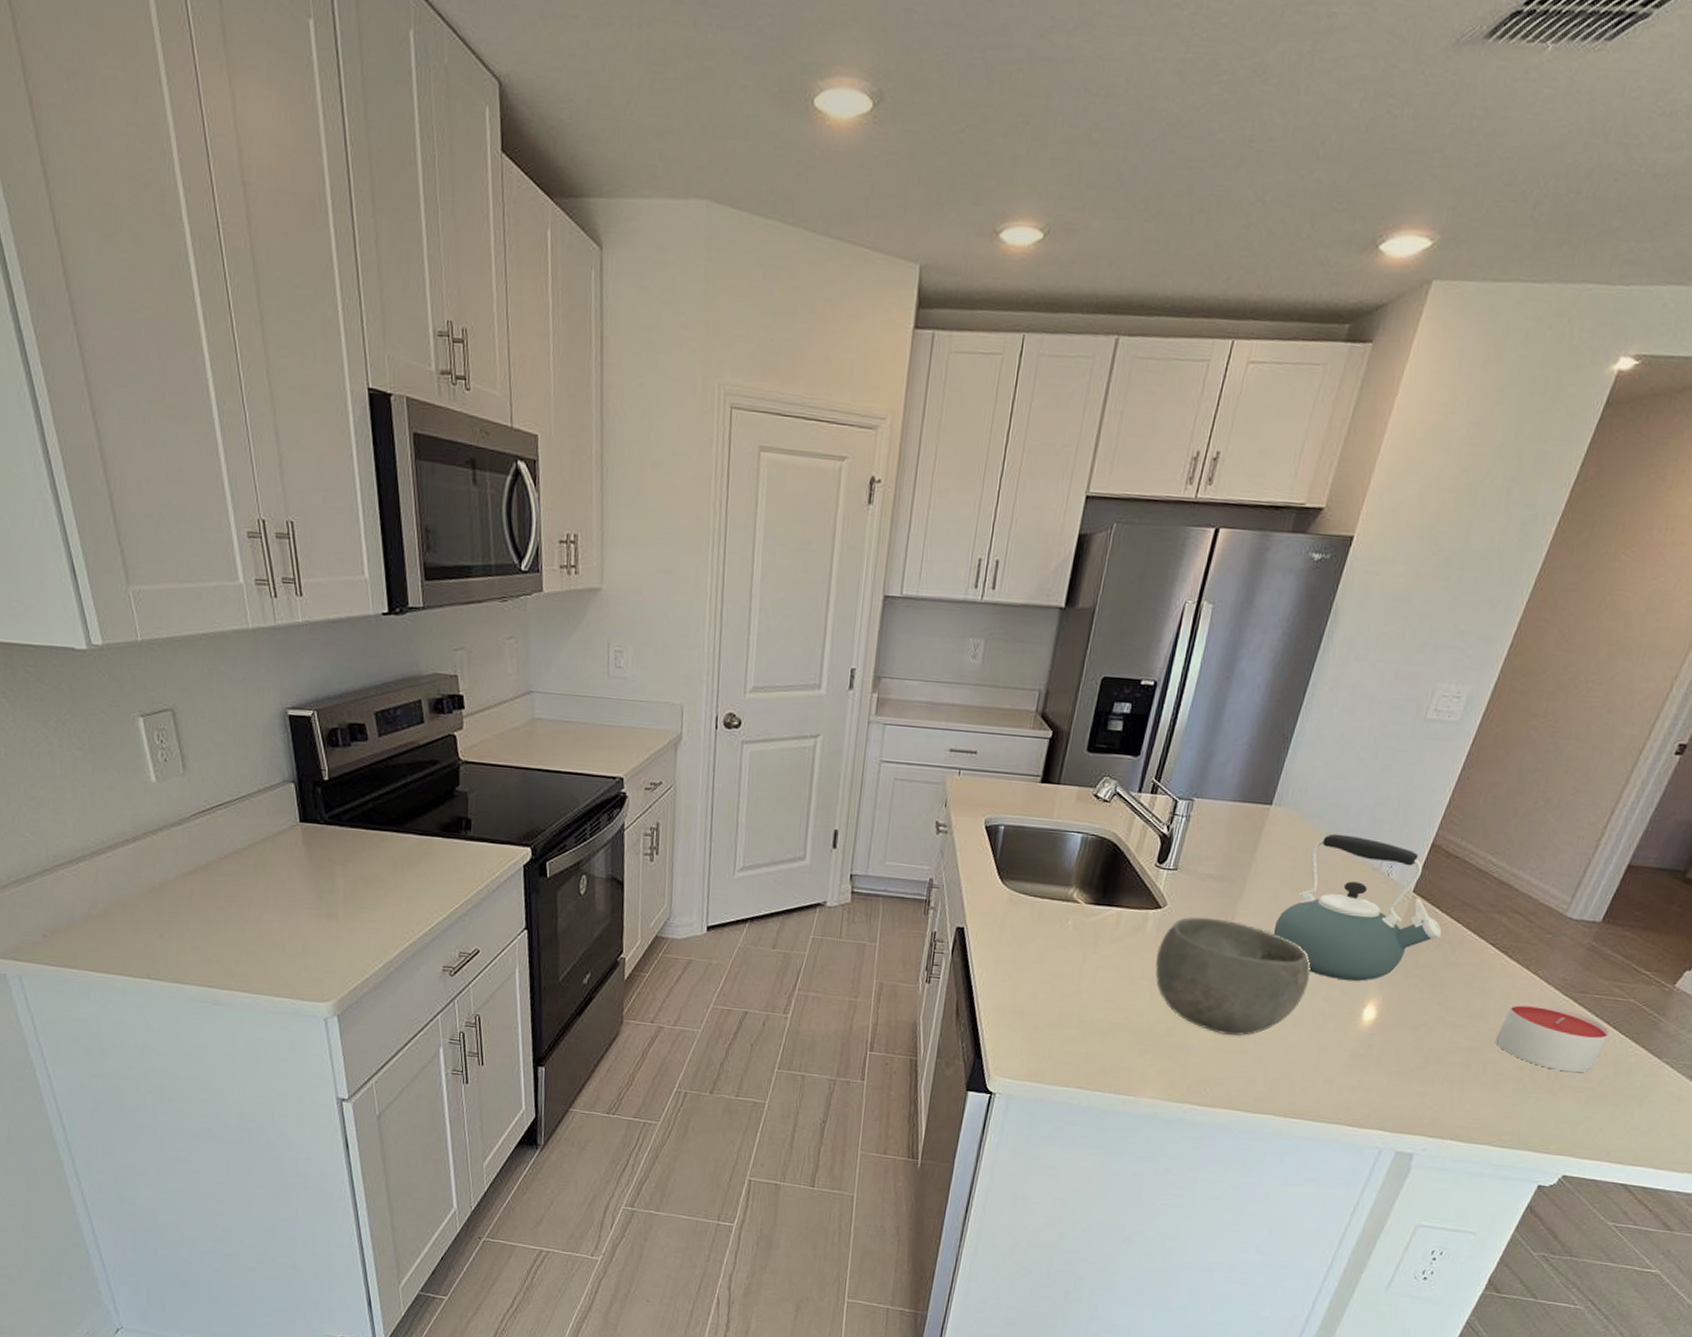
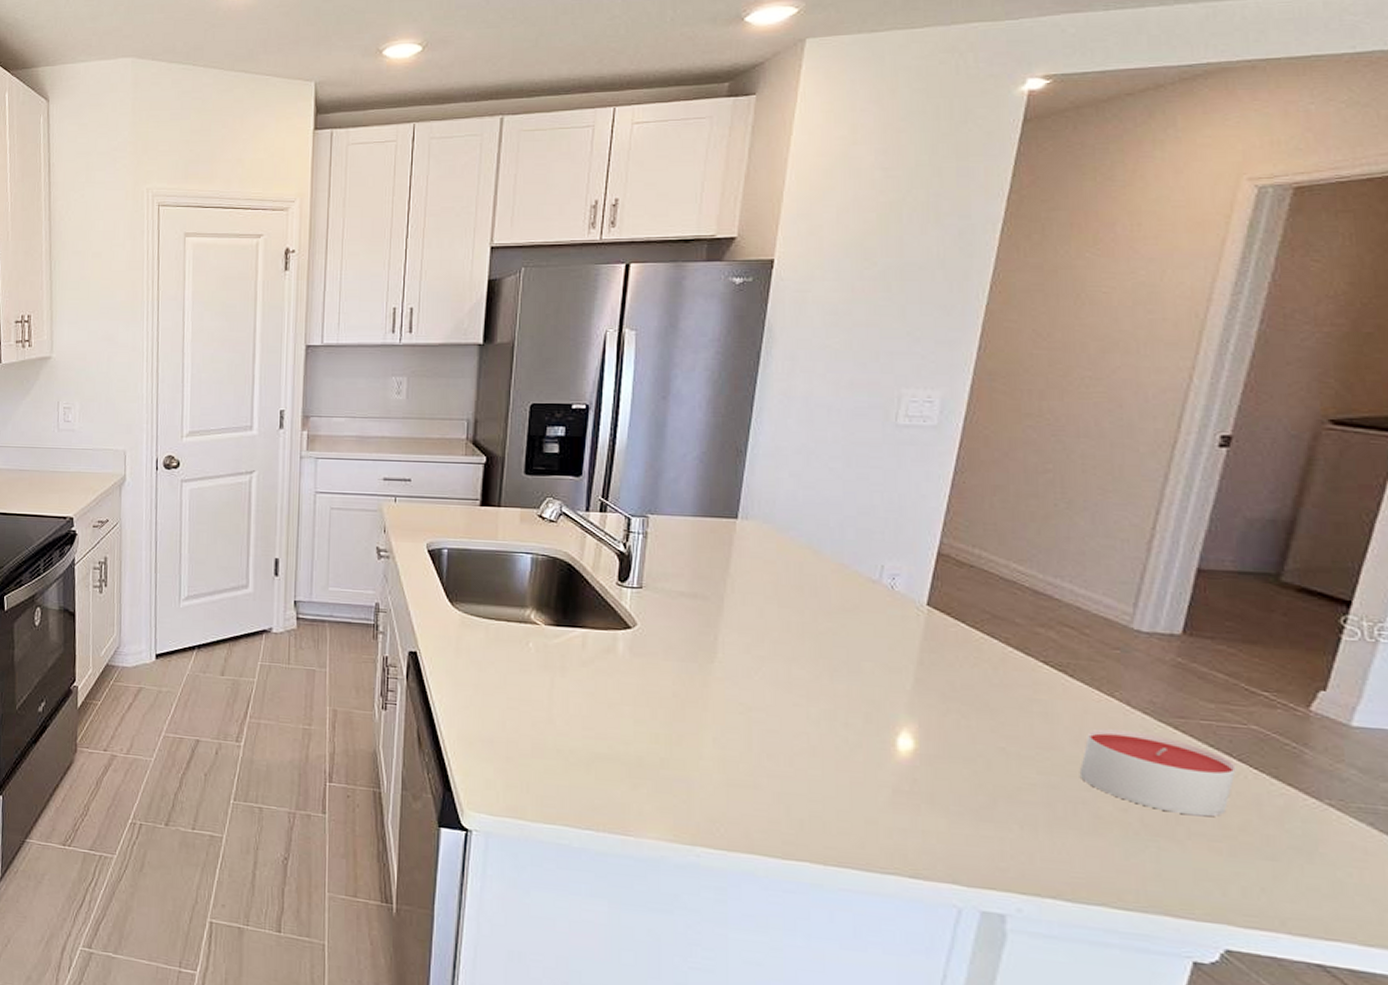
bowl: present [1155,917,1311,1036] -> none [633,636,822,768]
kettle: present [1273,833,1442,981] -> none [766,545,975,706]

